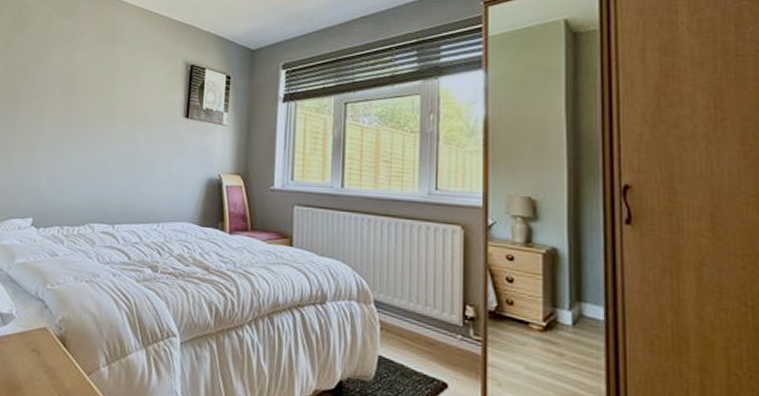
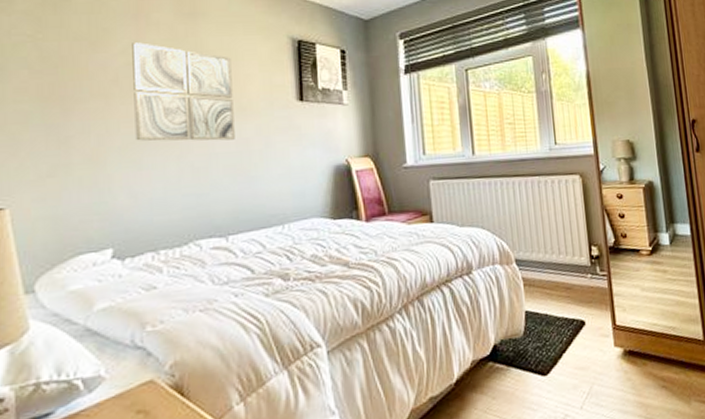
wall art: none [59,59,135,145] -> present [132,42,235,141]

